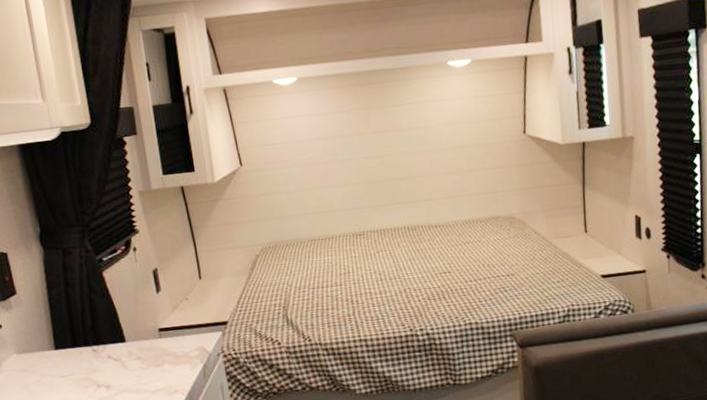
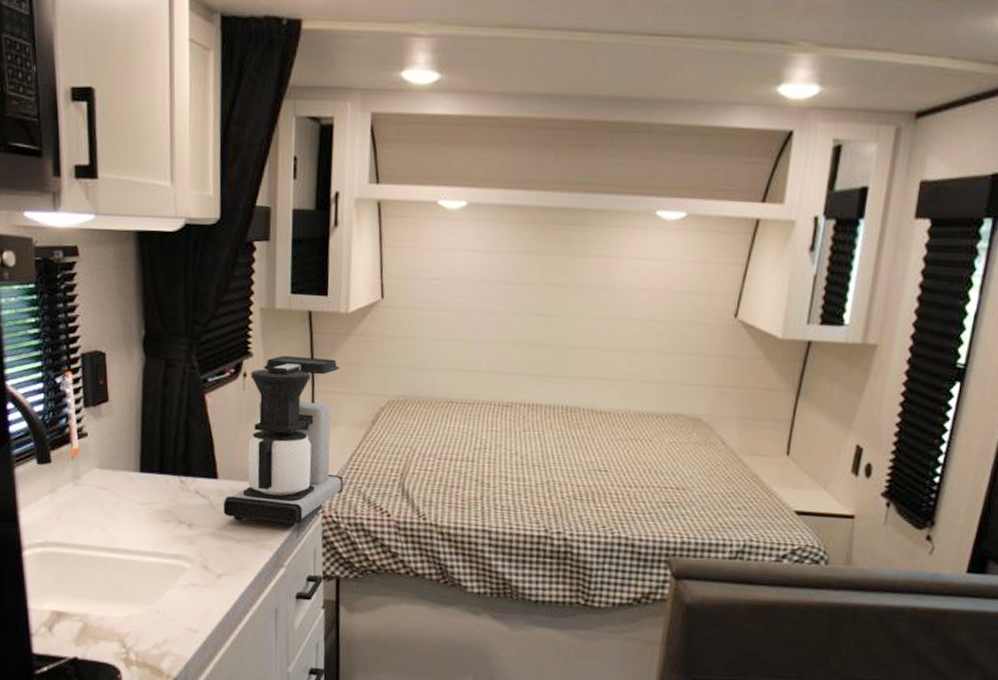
coffee maker: none [134,223,236,375] -> present [223,356,343,527]

